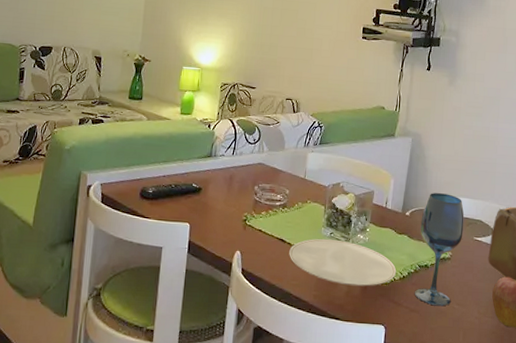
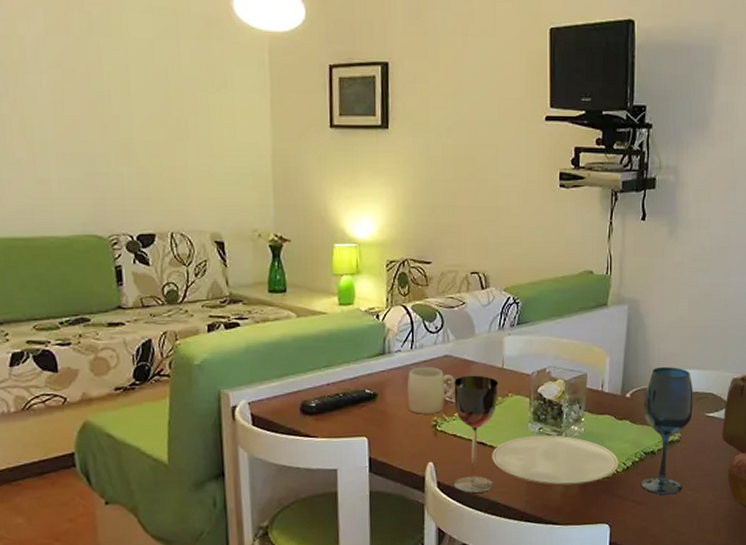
mug: none [225,170,265,210] -> present [406,366,455,414]
wineglass: none [255,181,300,283] -> present [453,375,499,493]

